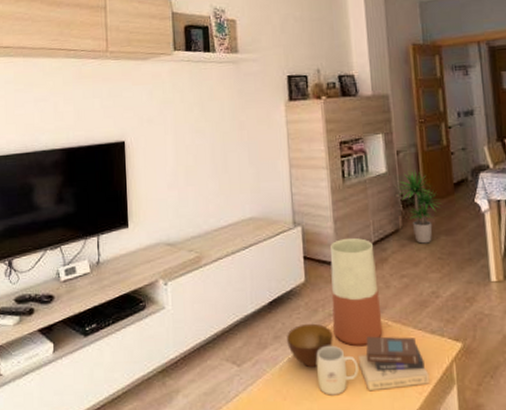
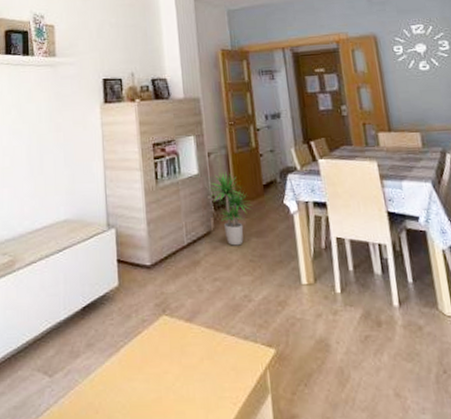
bowl: present [287,323,333,368] -> none [100,329,147,378]
mug: present [316,345,359,396] -> none [129,352,172,408]
vase: present [330,237,383,347] -> none [143,240,197,354]
books: present [357,336,430,392] -> none [171,343,244,403]

